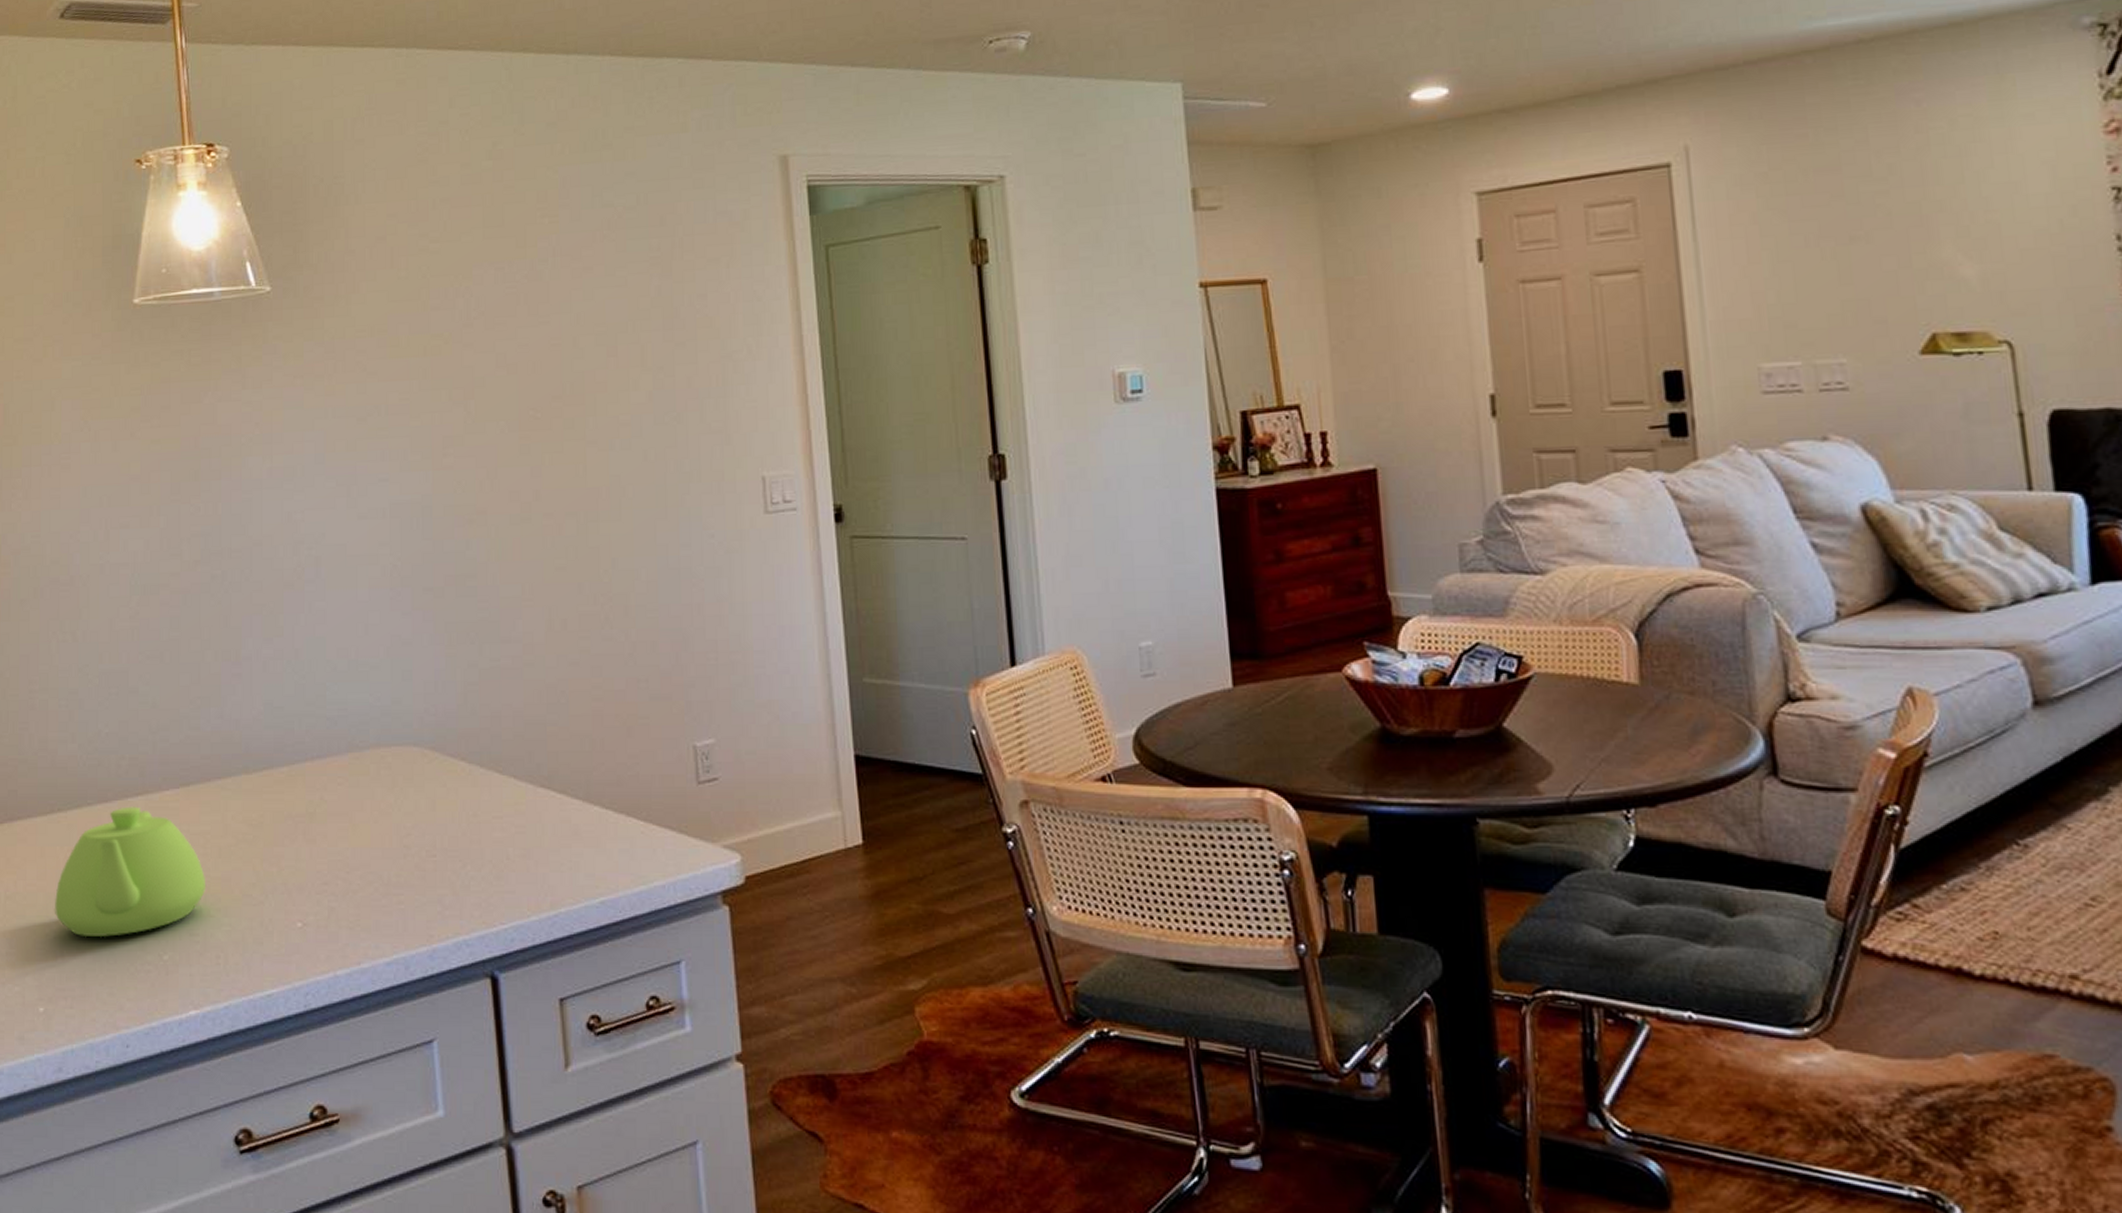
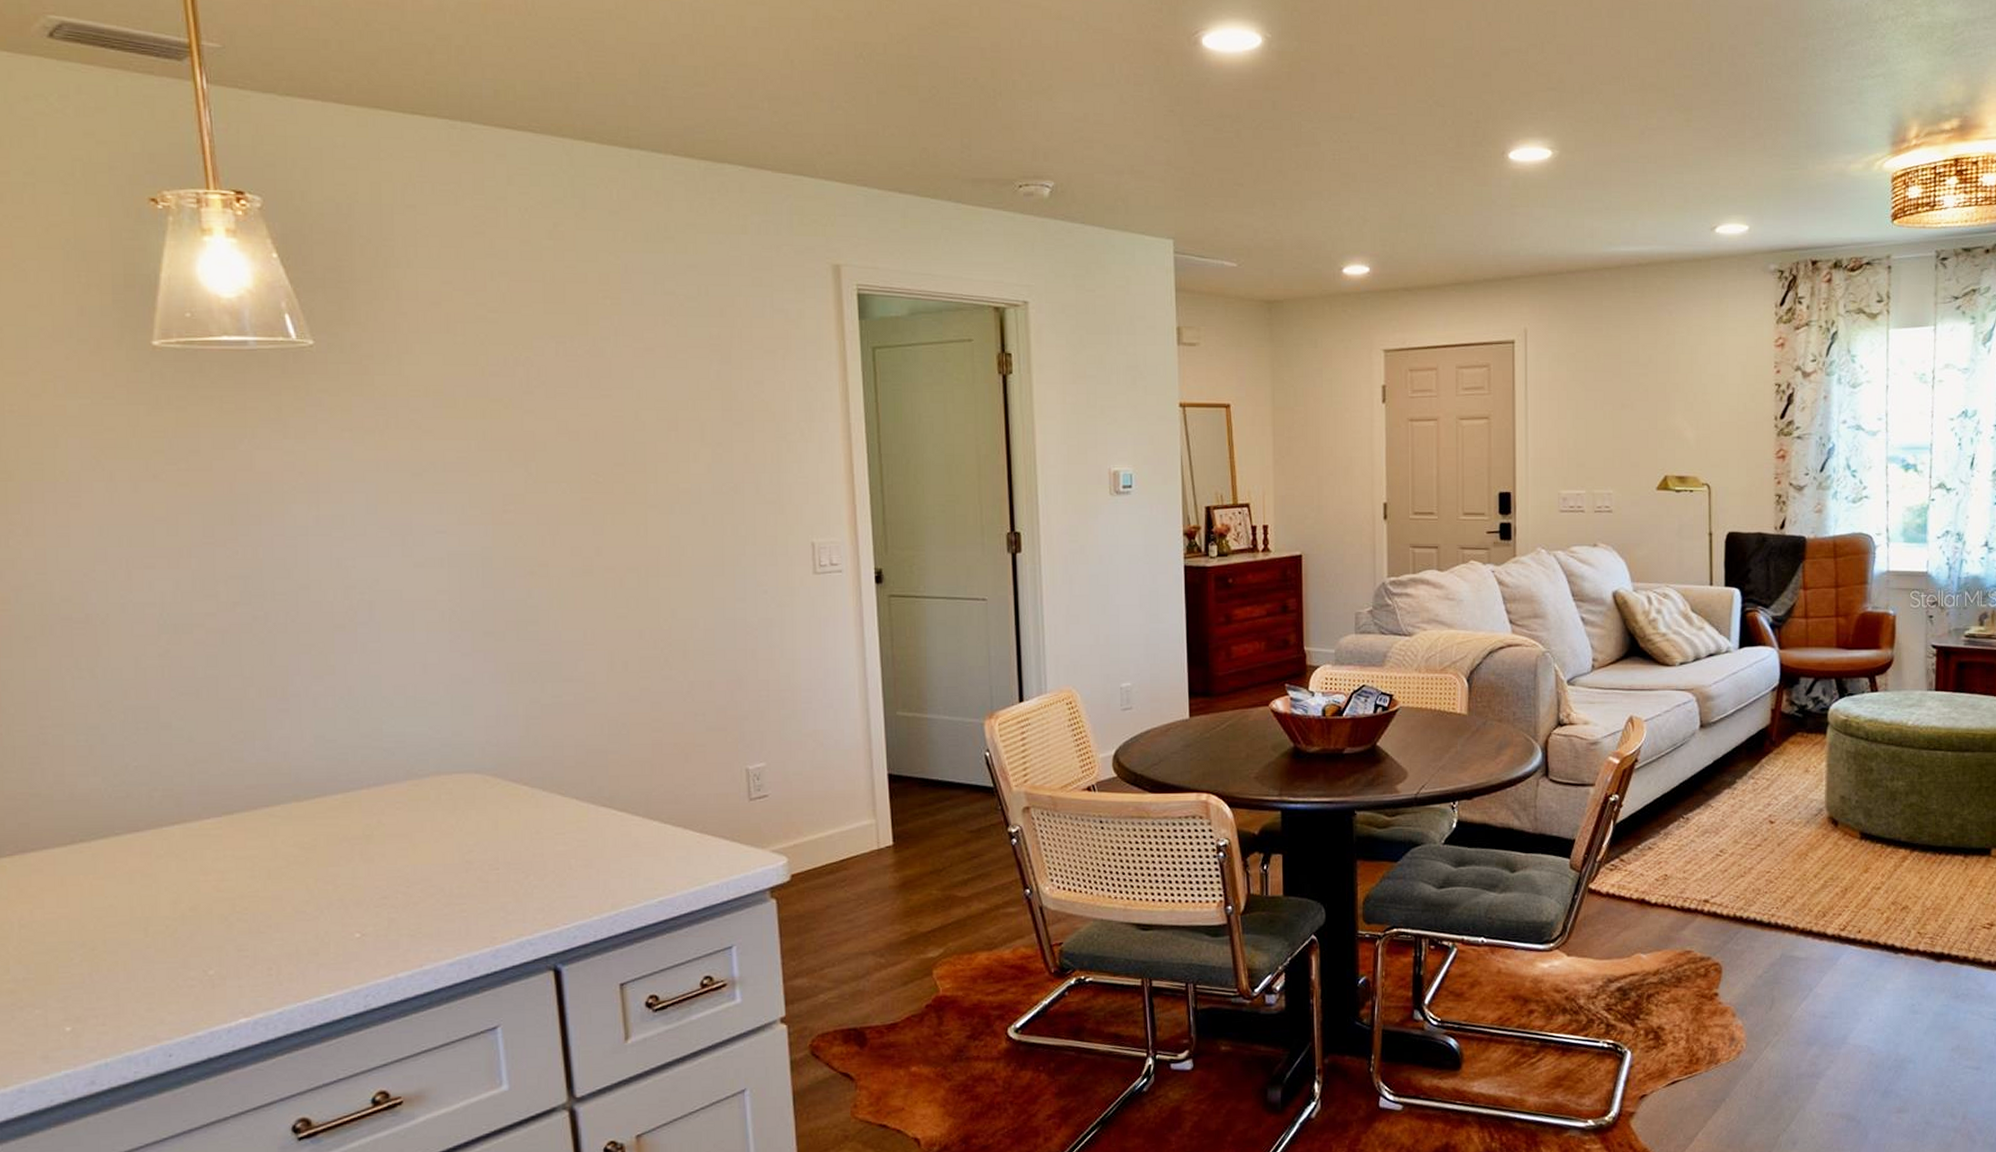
teapot: present [54,806,206,938] -> none [79,835,255,959]

